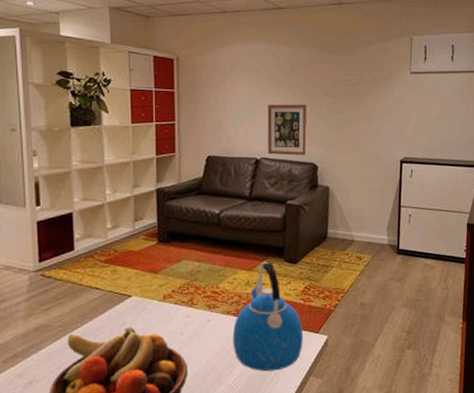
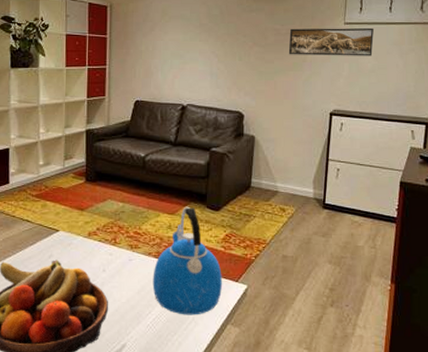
wall art: present [267,104,307,155] -> none [195,52,235,103]
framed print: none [358,76,439,105] -> present [288,27,375,57]

